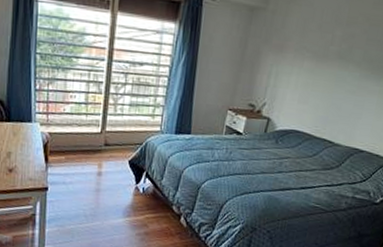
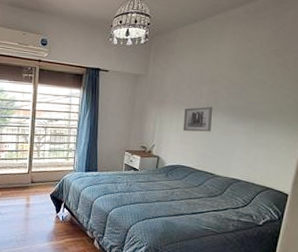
wall art: none [303,56,345,90] -> present [182,106,213,132]

